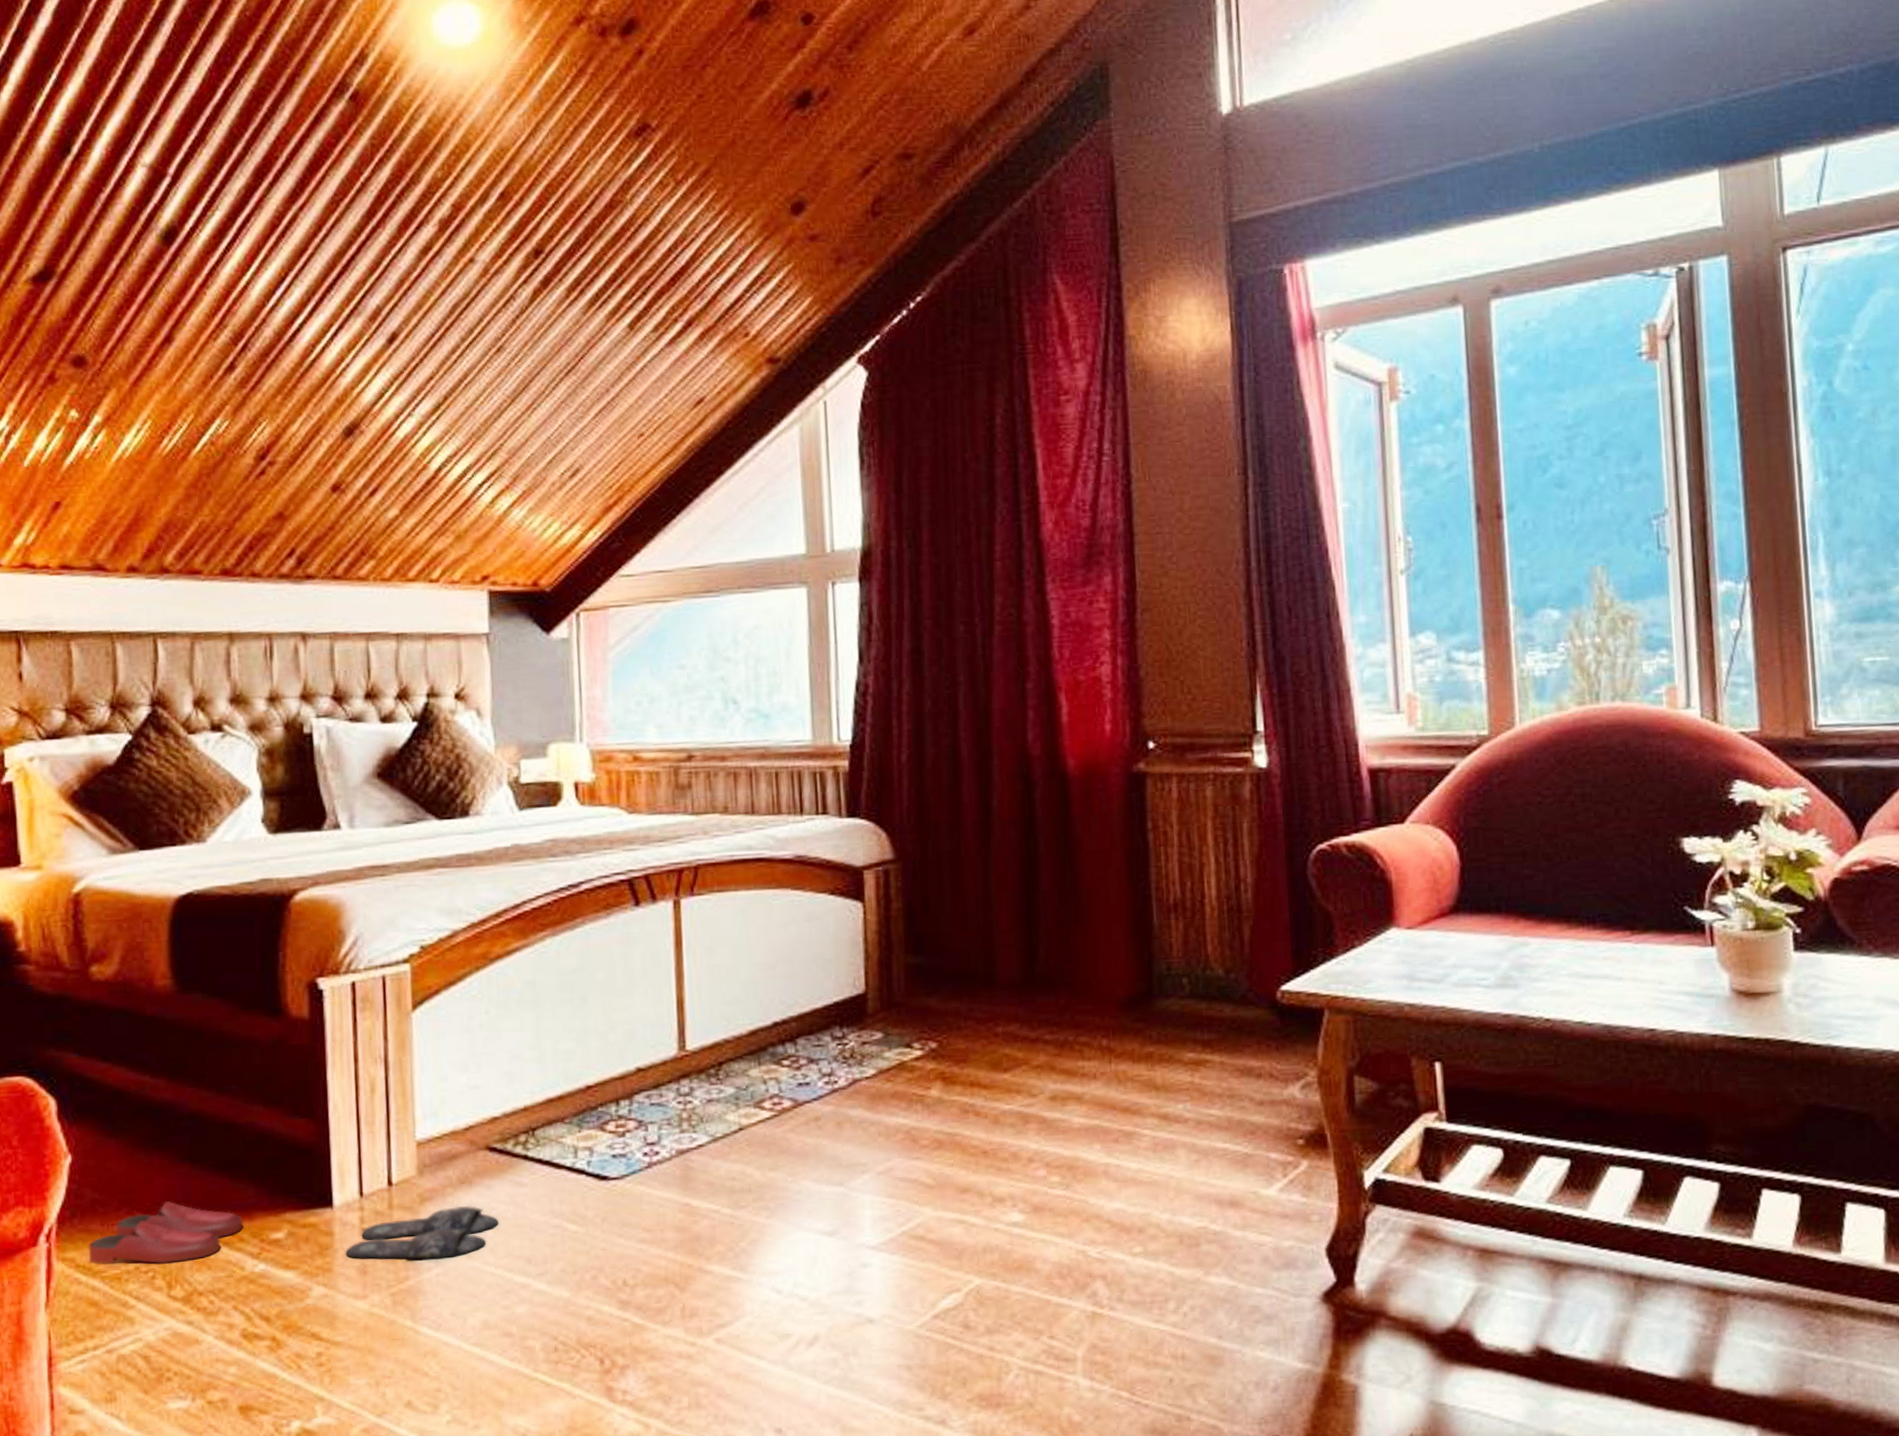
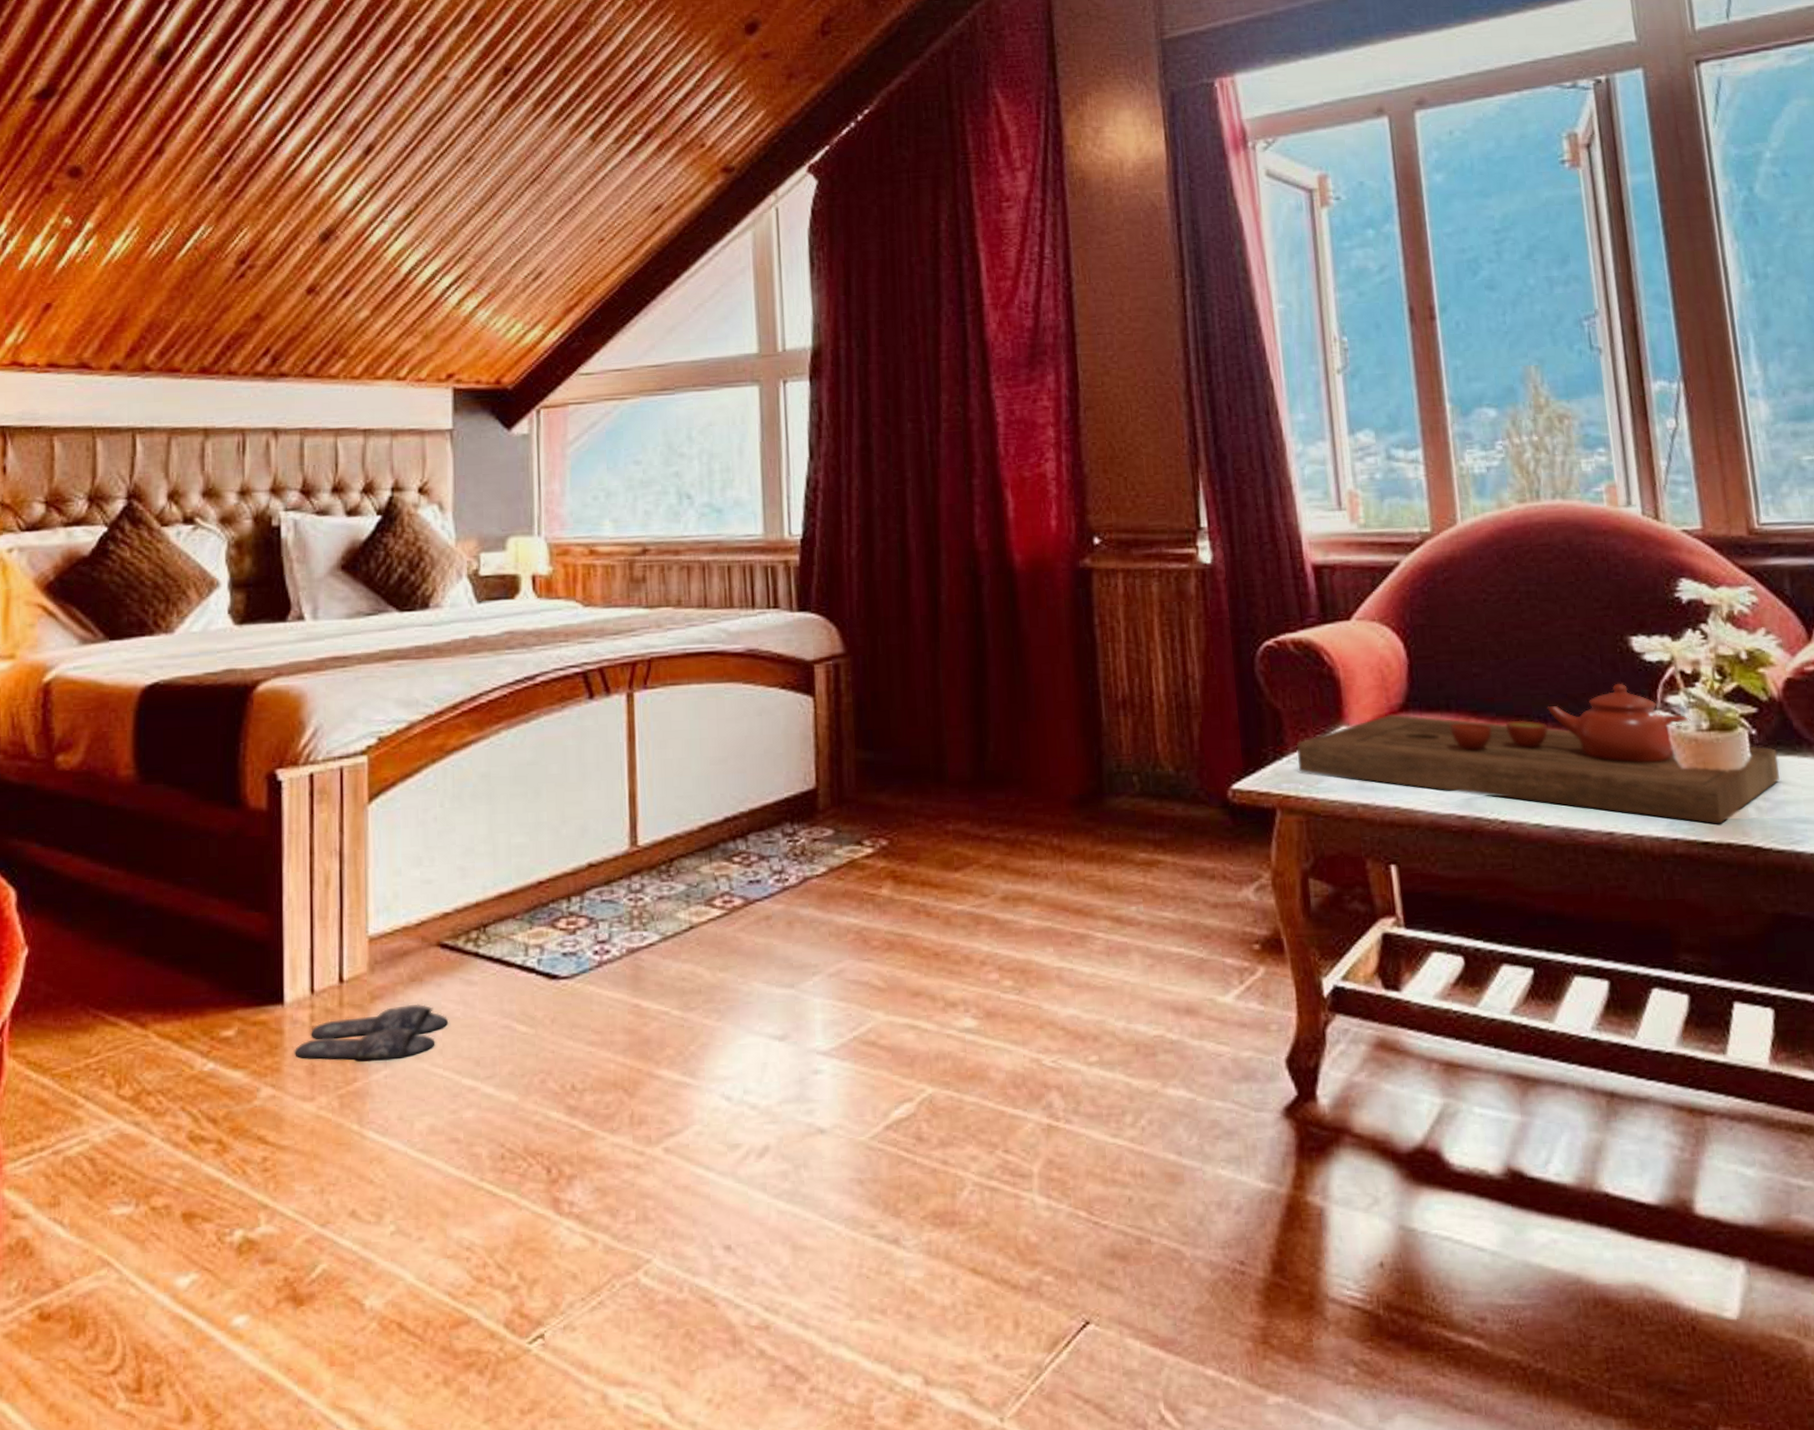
slippers: present [88,1201,244,1264] -> none [40,996,195,1062]
tea set: none [1347,883,1821,1020] -> present [1297,683,1780,824]

